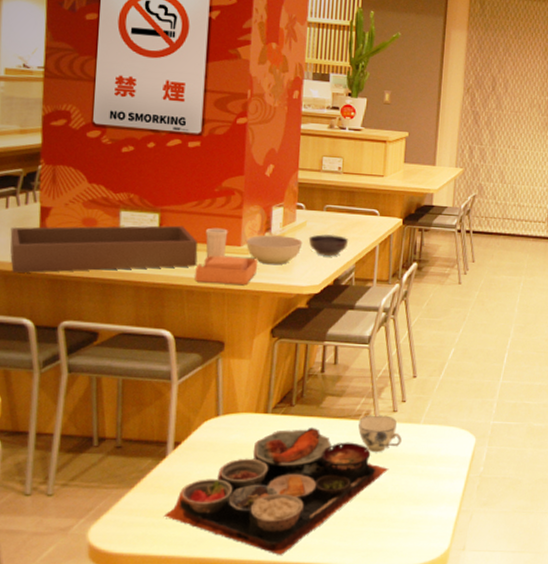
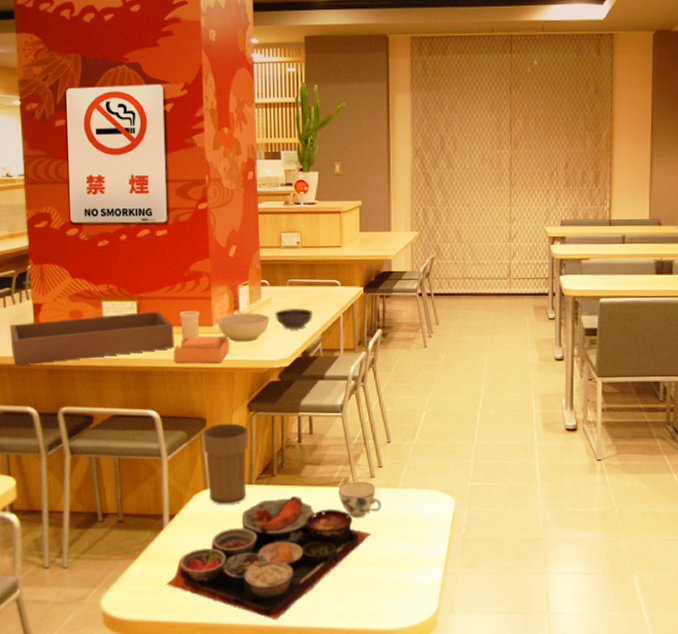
cup: none [218,348,270,433] -> present [202,423,249,504]

